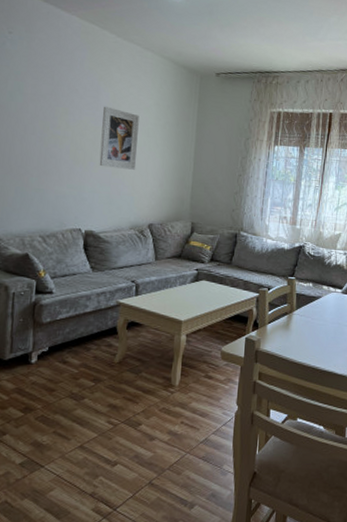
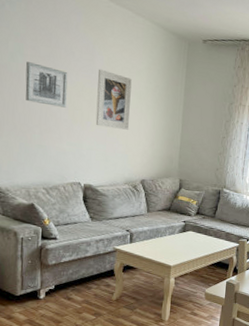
wall art: none [24,101,71,148] -> present [25,62,68,108]

